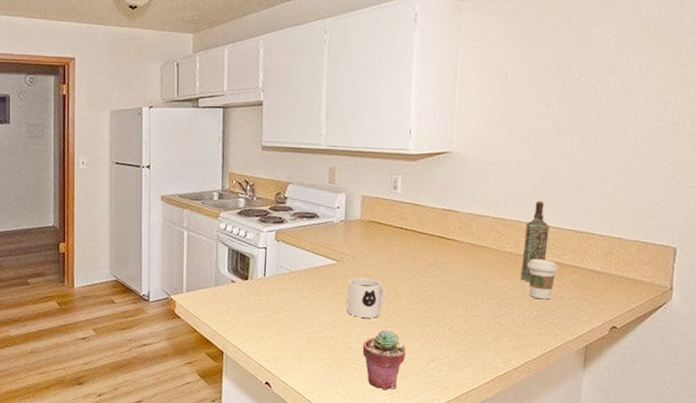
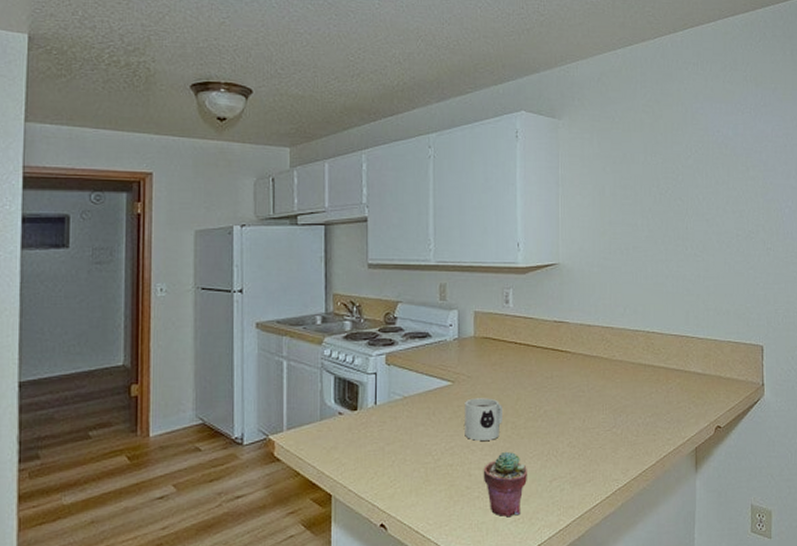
bottle: present [520,200,550,283] -> none [631,307,654,389]
coffee cup: present [527,258,558,300] -> none [637,364,664,405]

